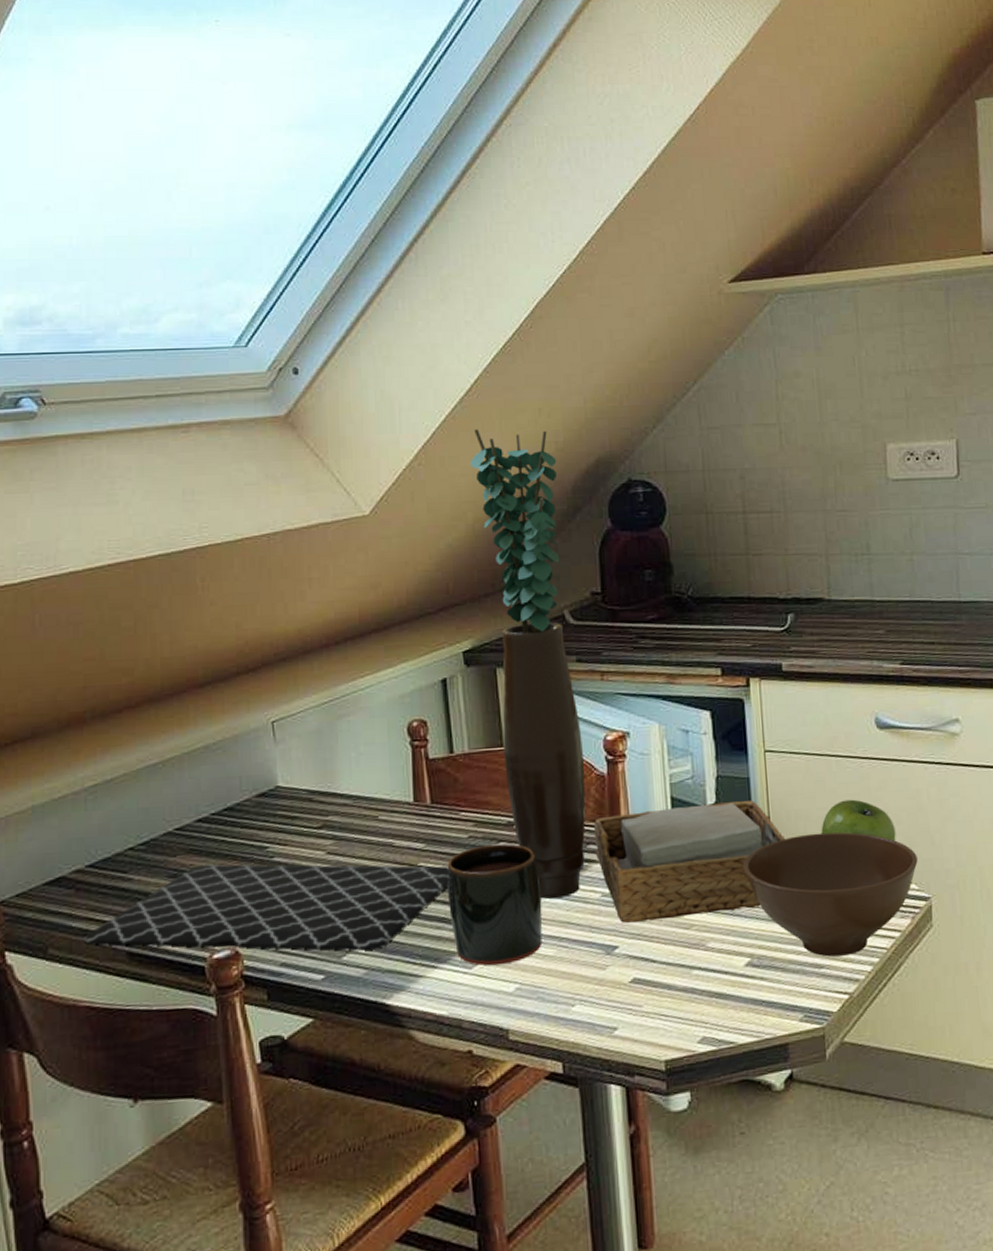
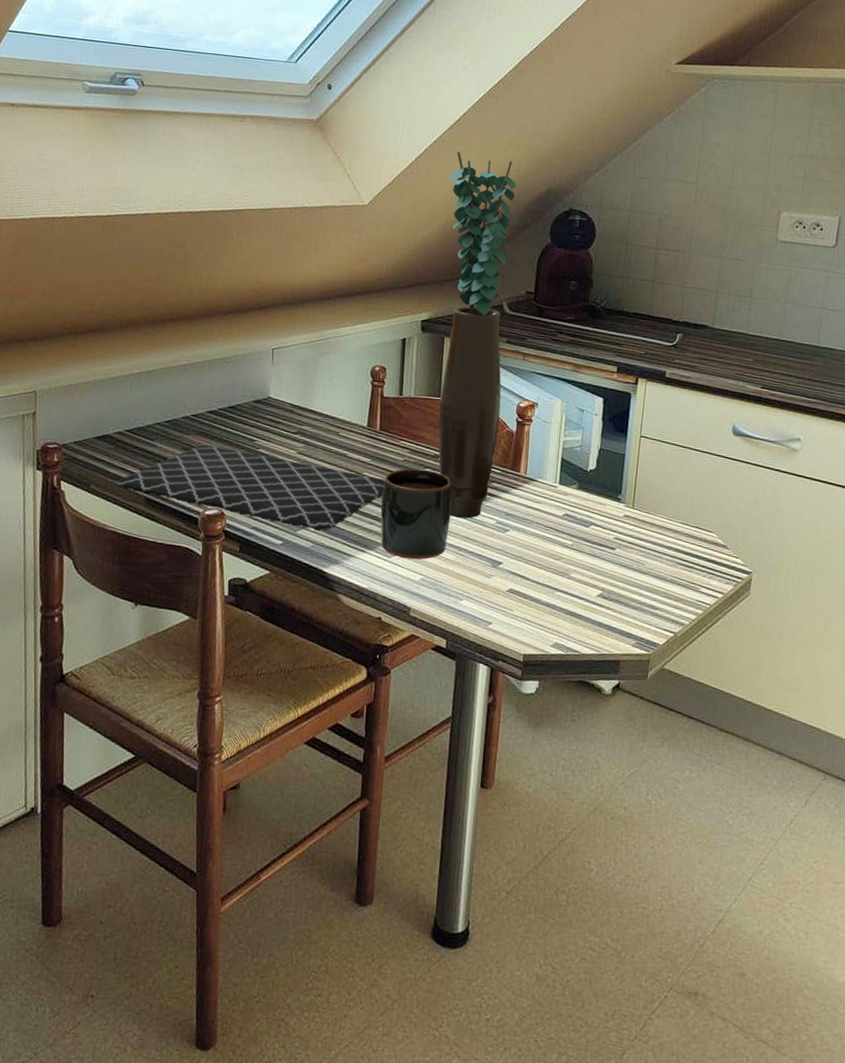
napkin holder: present [593,800,785,923] -> none [497,464,645,554]
bowl: present [742,832,918,957] -> none [608,505,747,604]
fruit: present [821,799,896,842] -> none [674,485,734,524]

